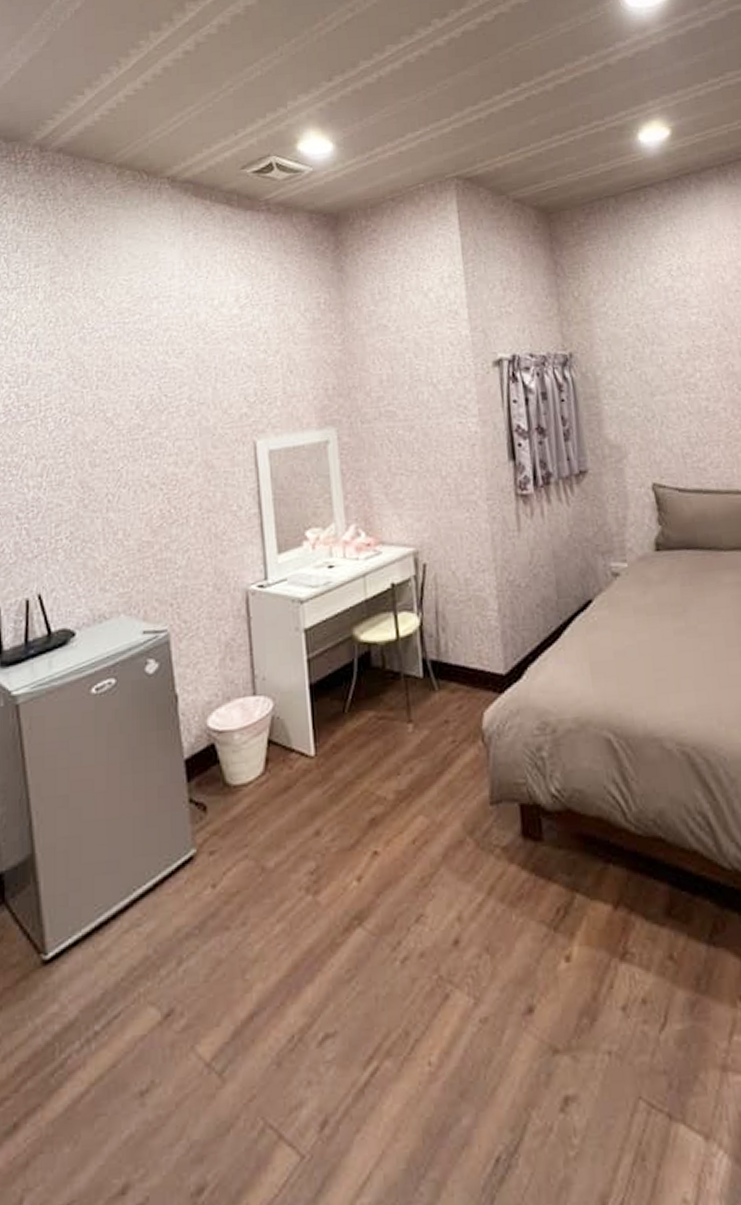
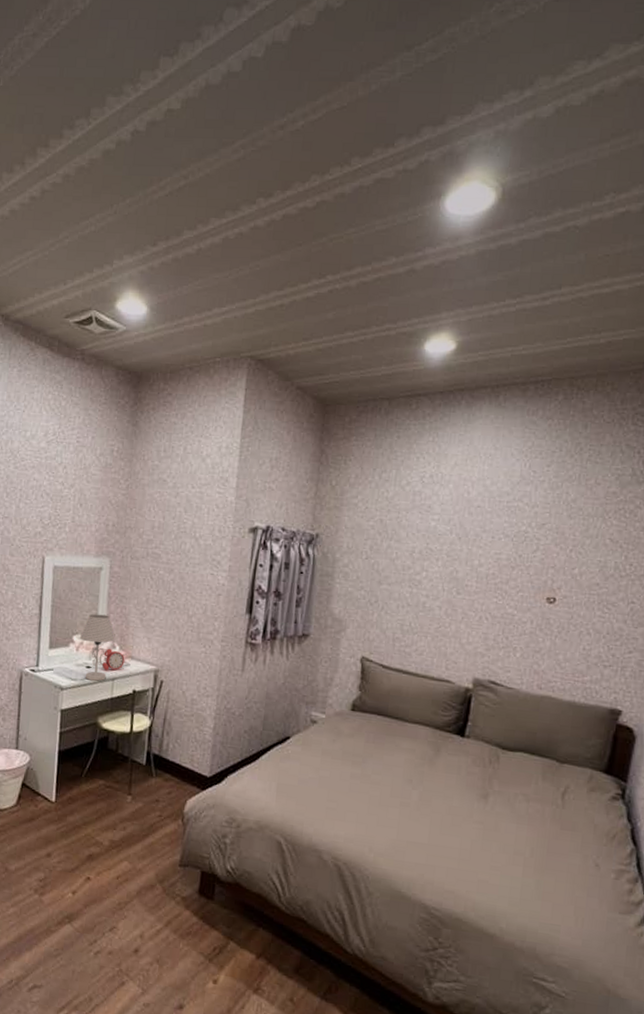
table lamp: none [313,496,360,583] -> present [79,614,116,681]
alarm clock: none [342,537,376,567] -> present [98,648,127,671]

